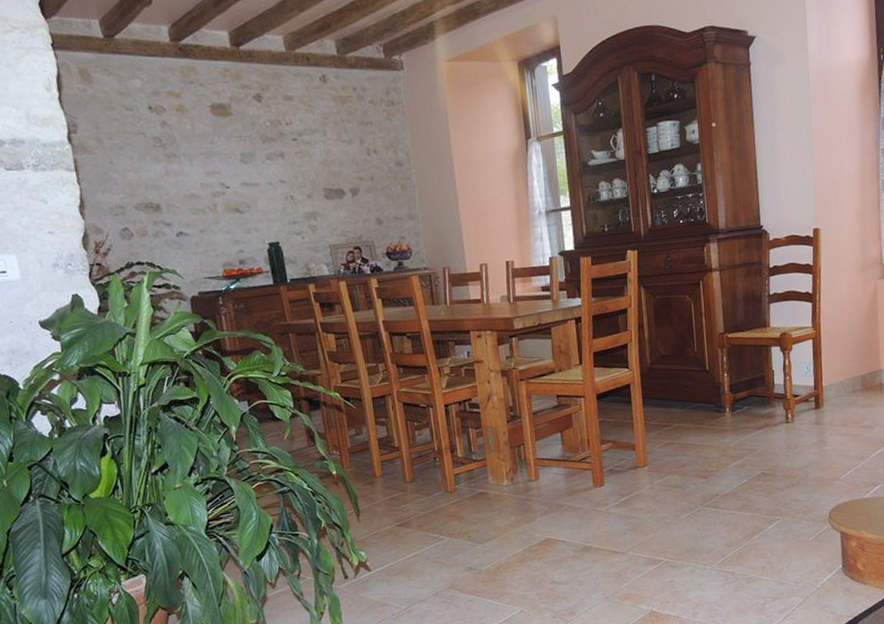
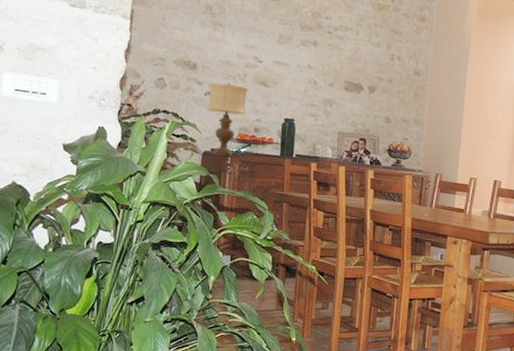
table lamp: none [178,217,227,298] -> present [205,82,249,156]

